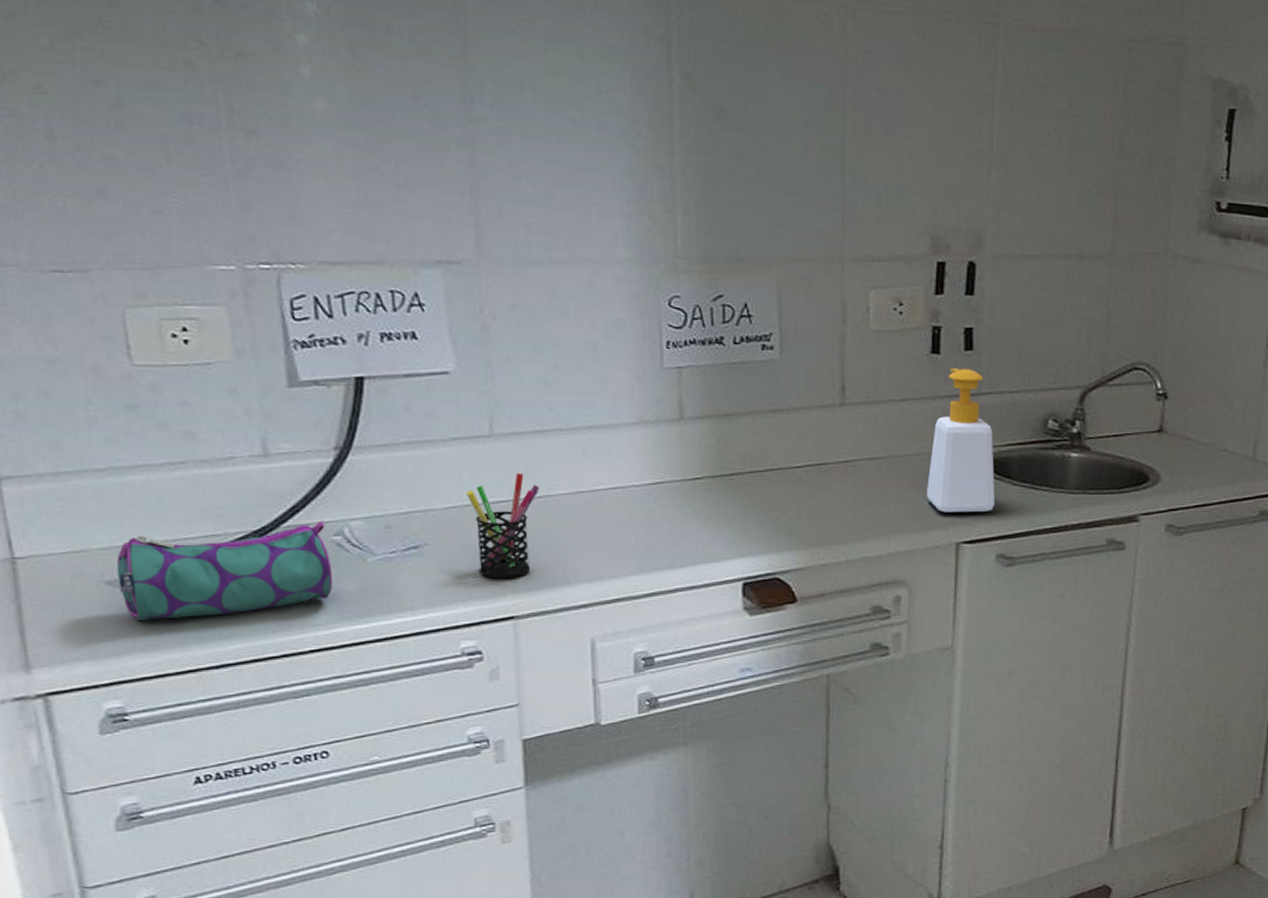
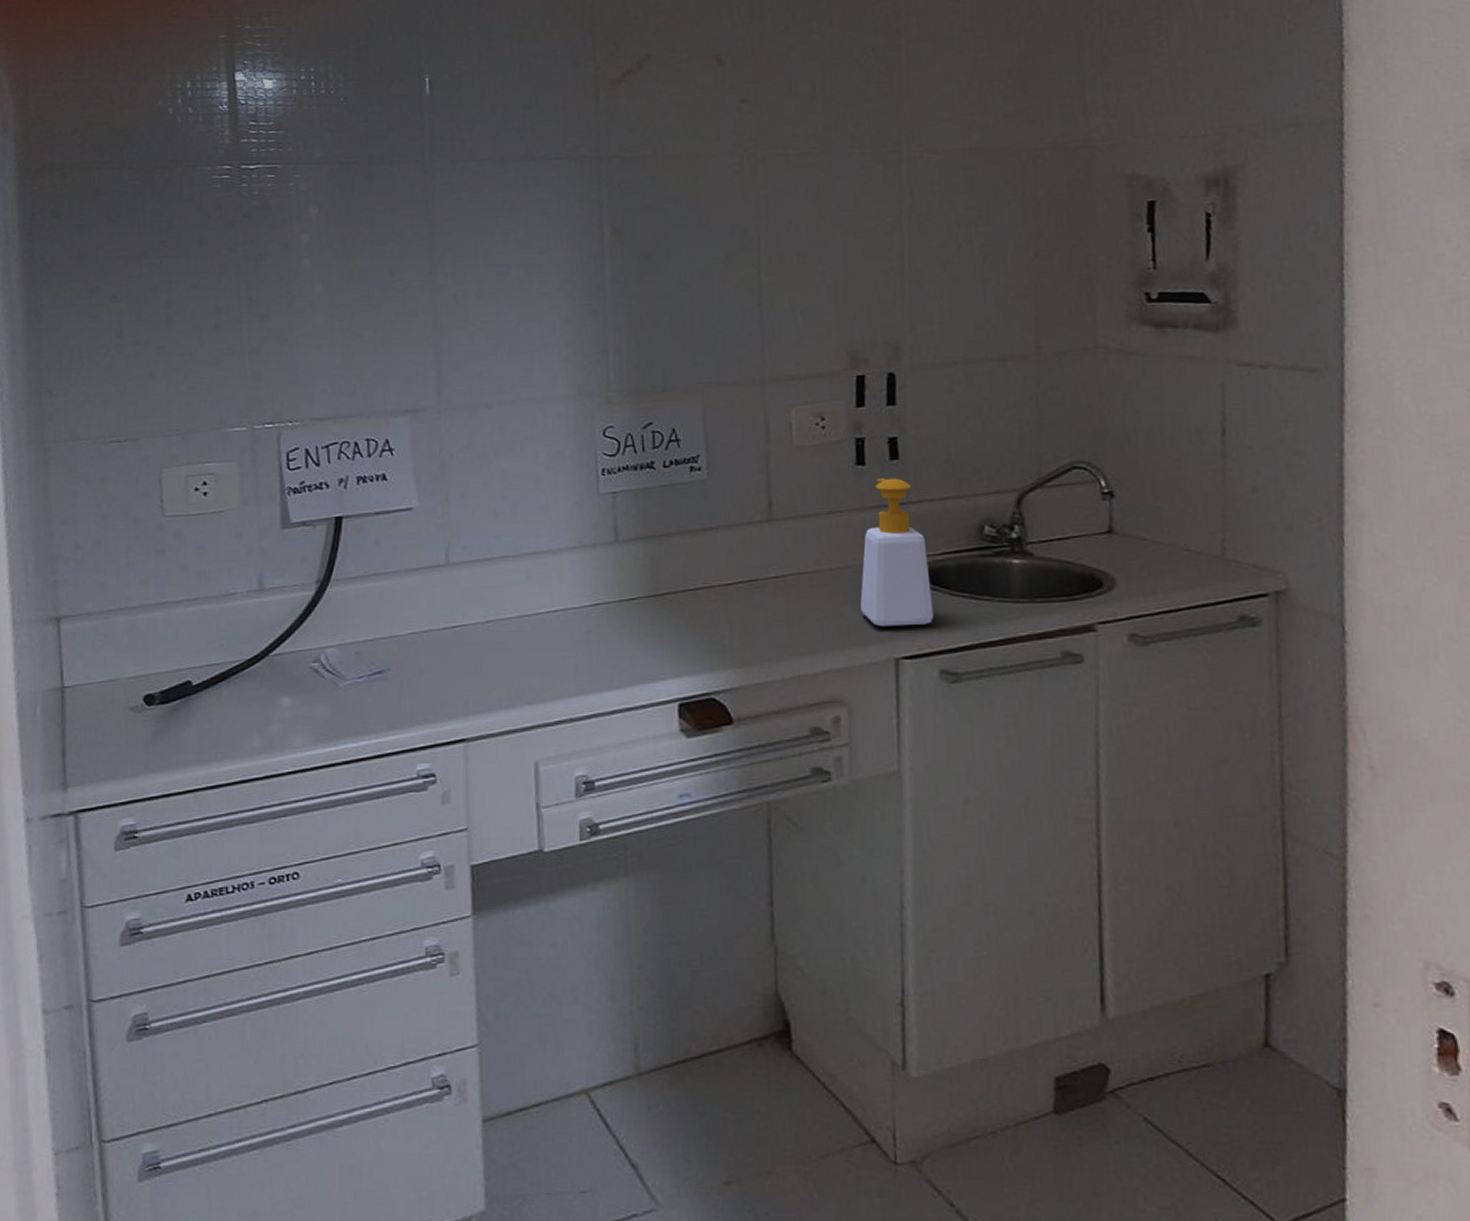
pencil case: present [116,520,333,620] -> none [139,648,310,743]
pen holder: present [465,473,540,578] -> none [424,599,489,701]

